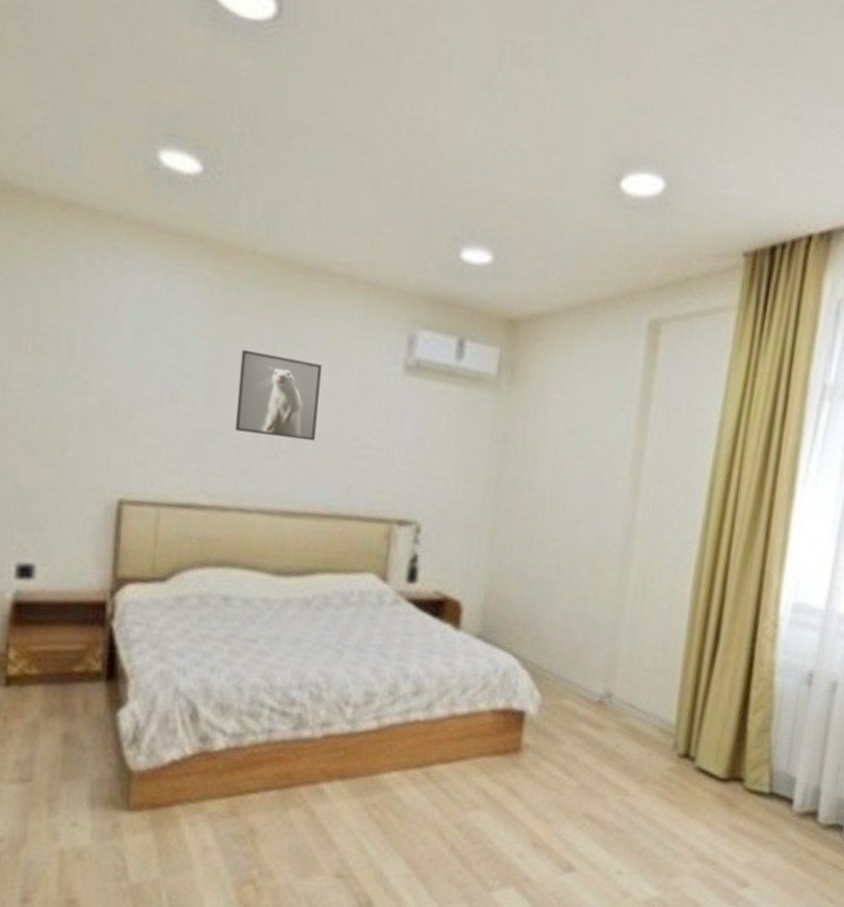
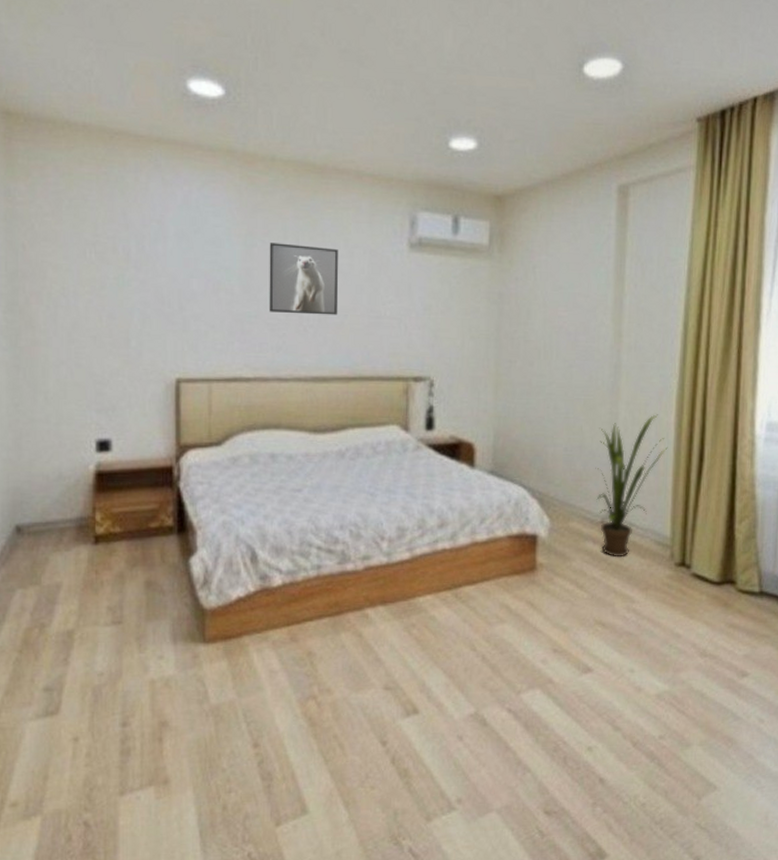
house plant: none [595,584,681,744] -> present [595,414,668,558]

